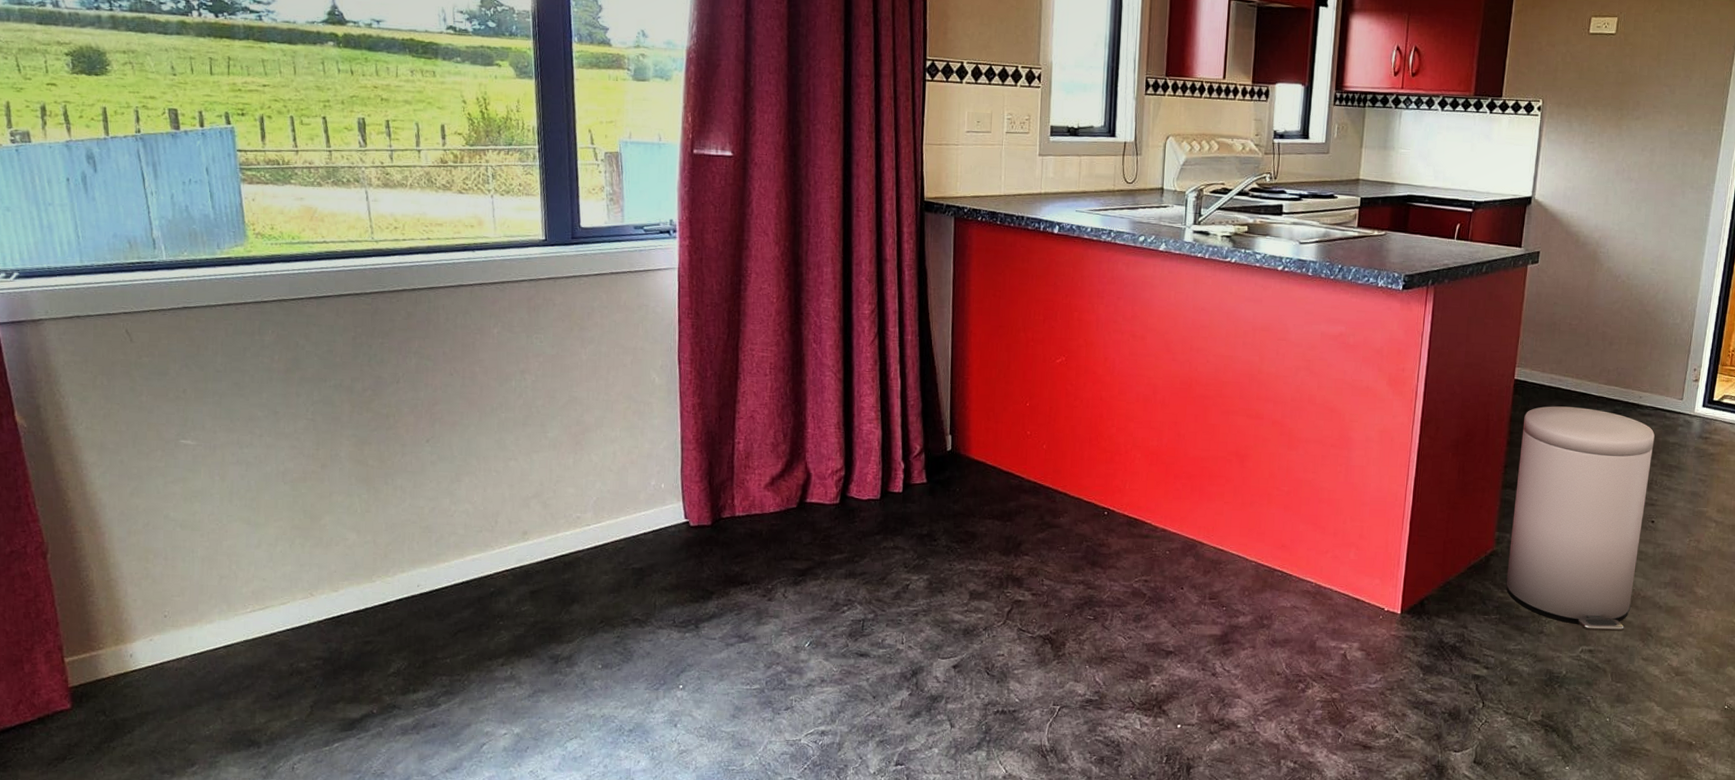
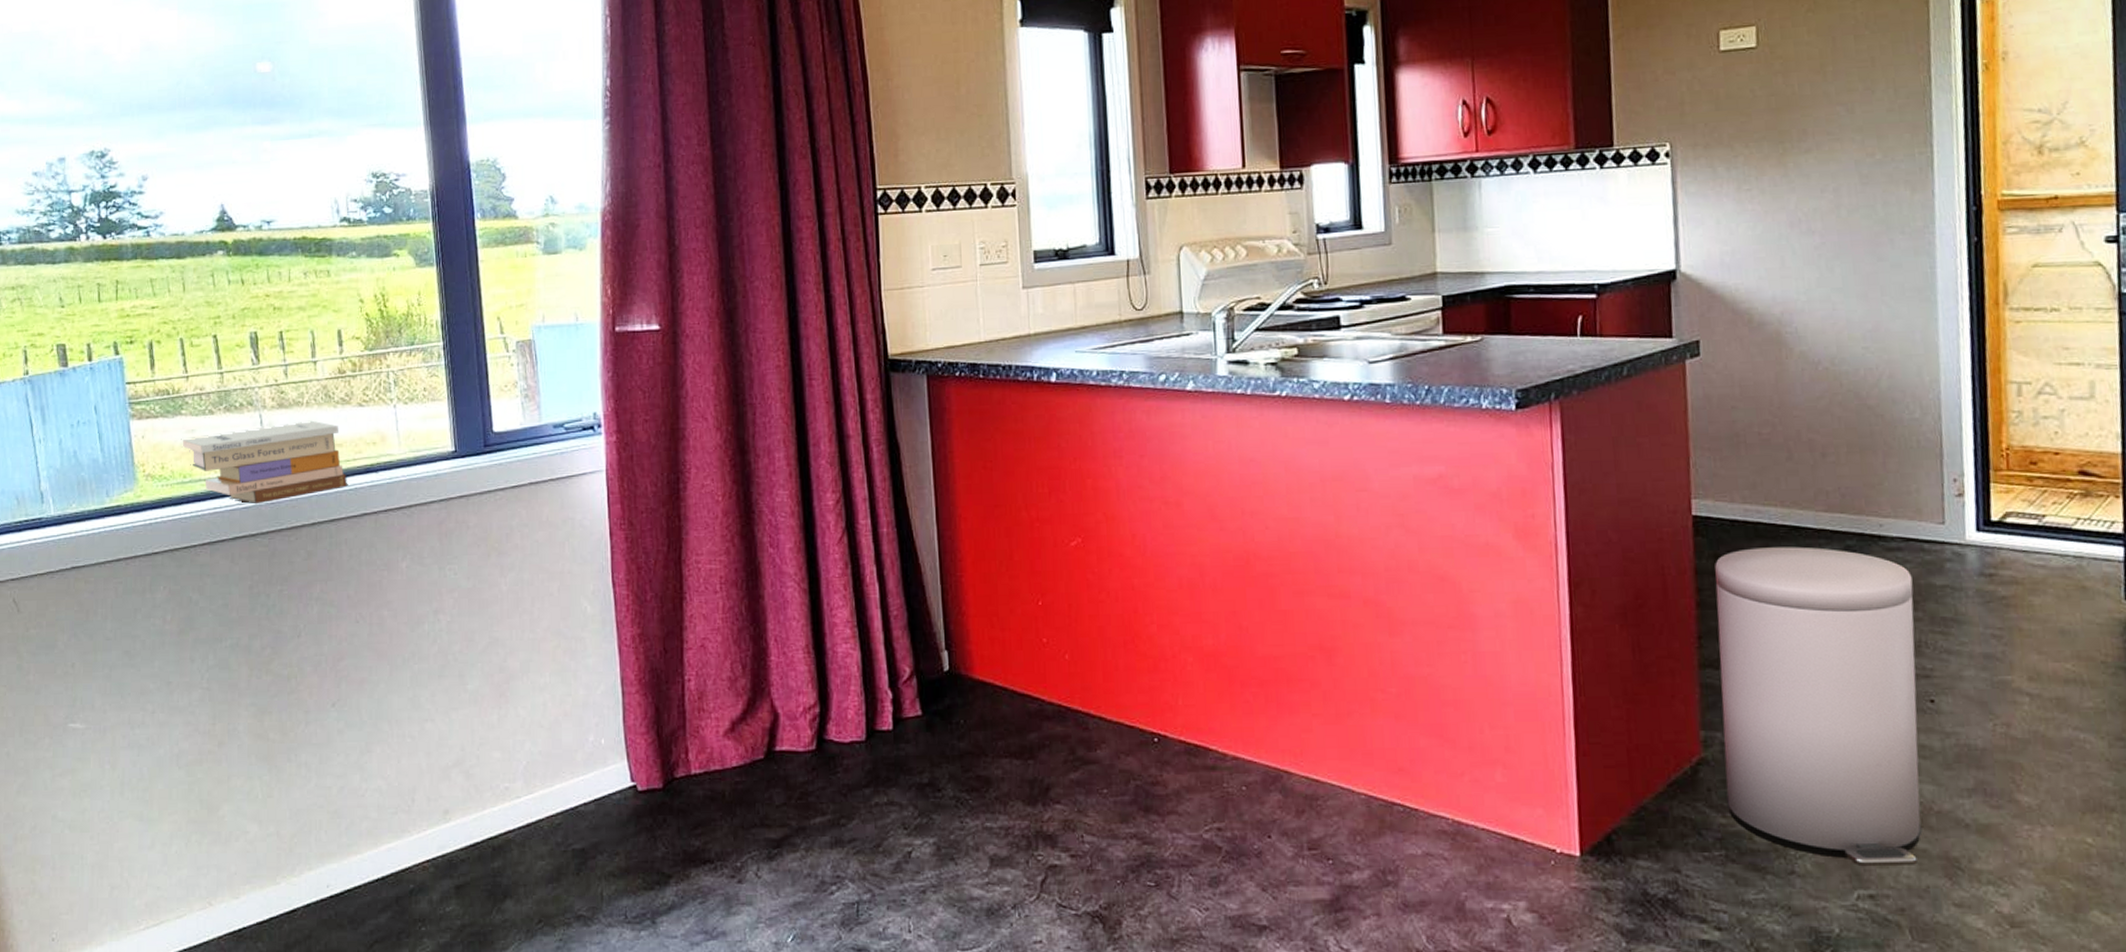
books: none [290,200,446,269] -> present [181,420,347,505]

